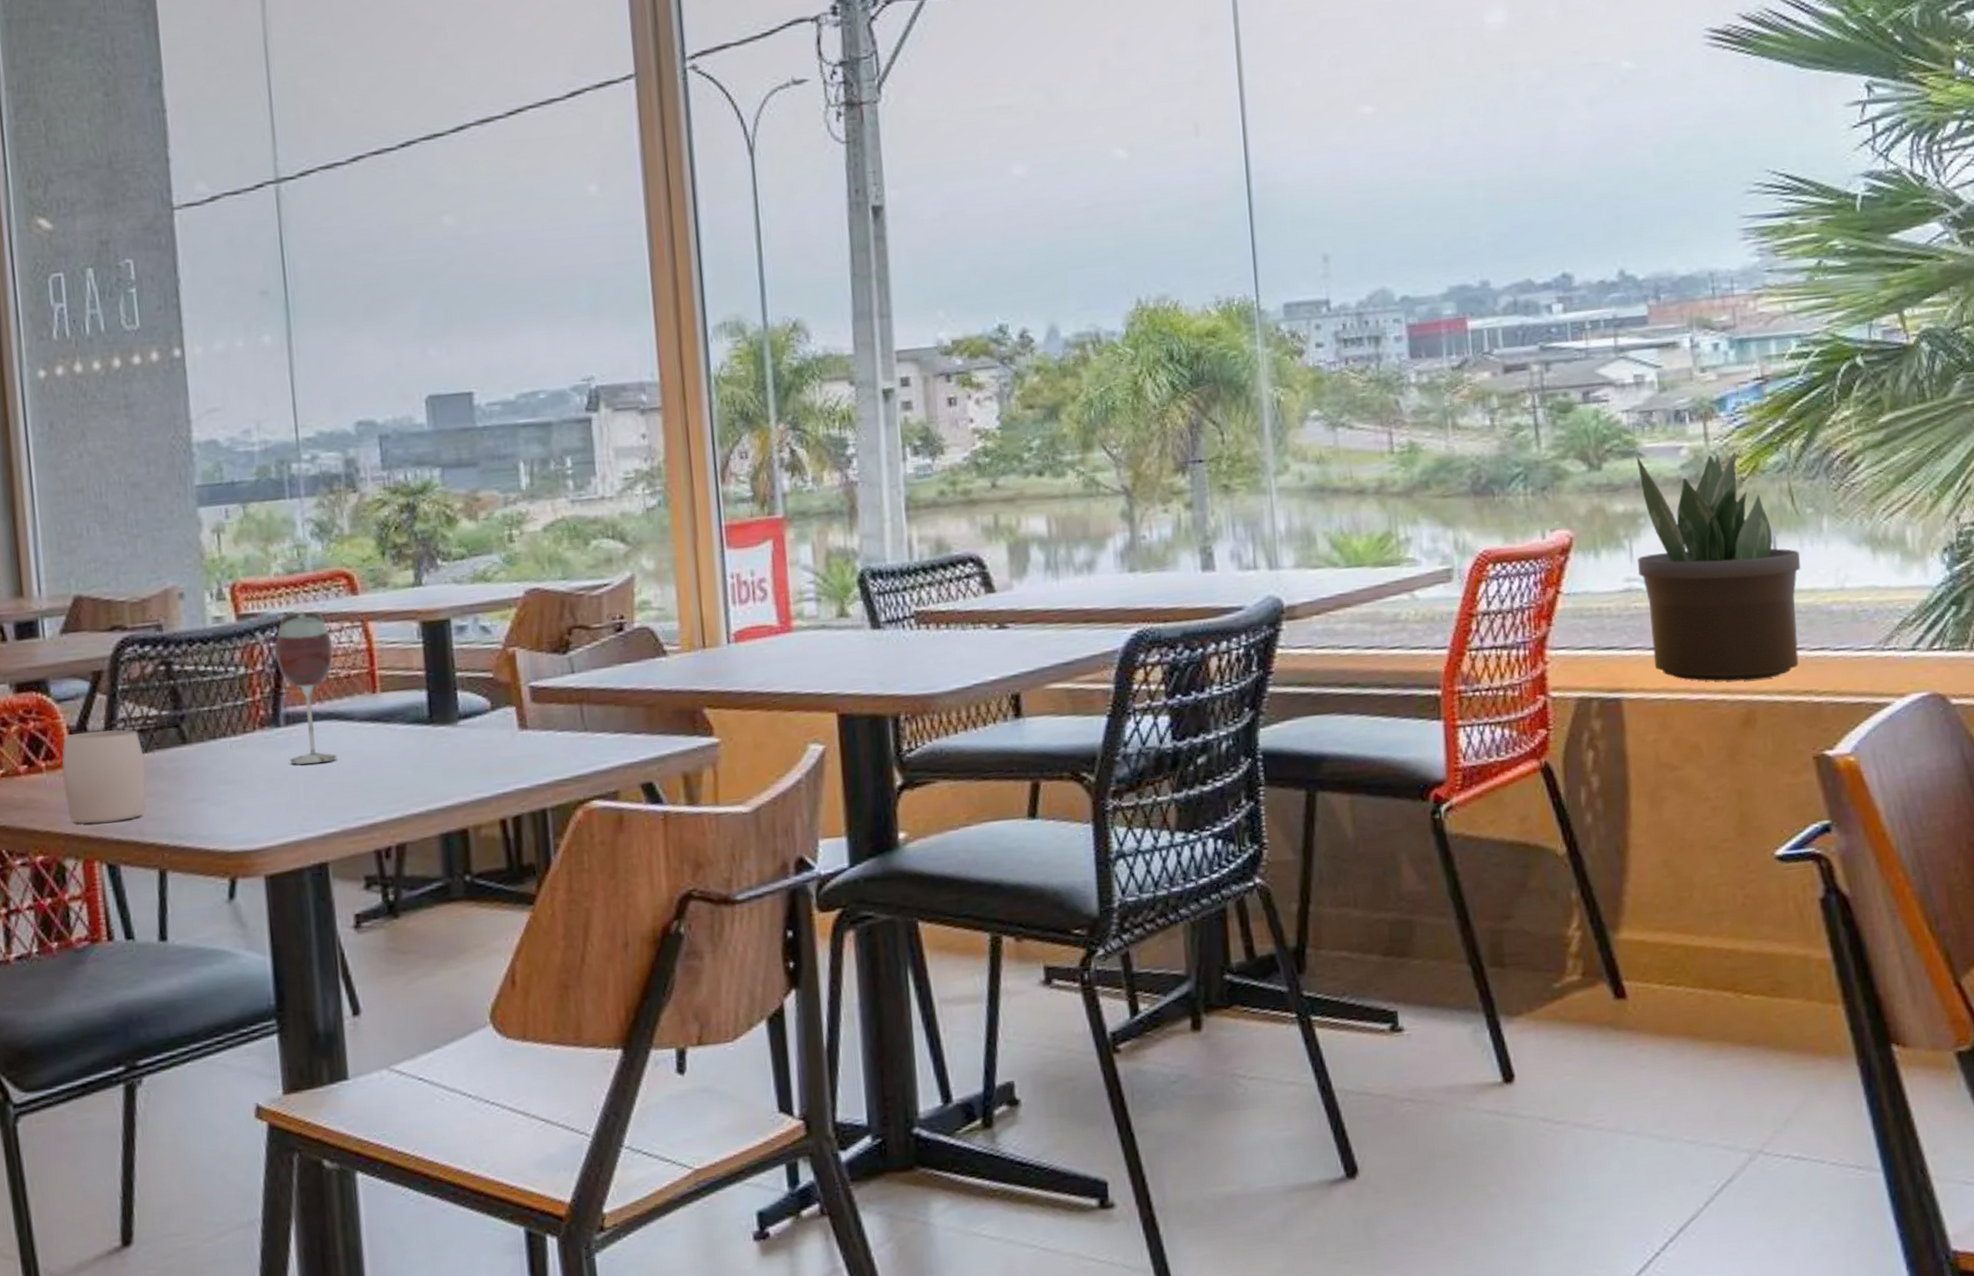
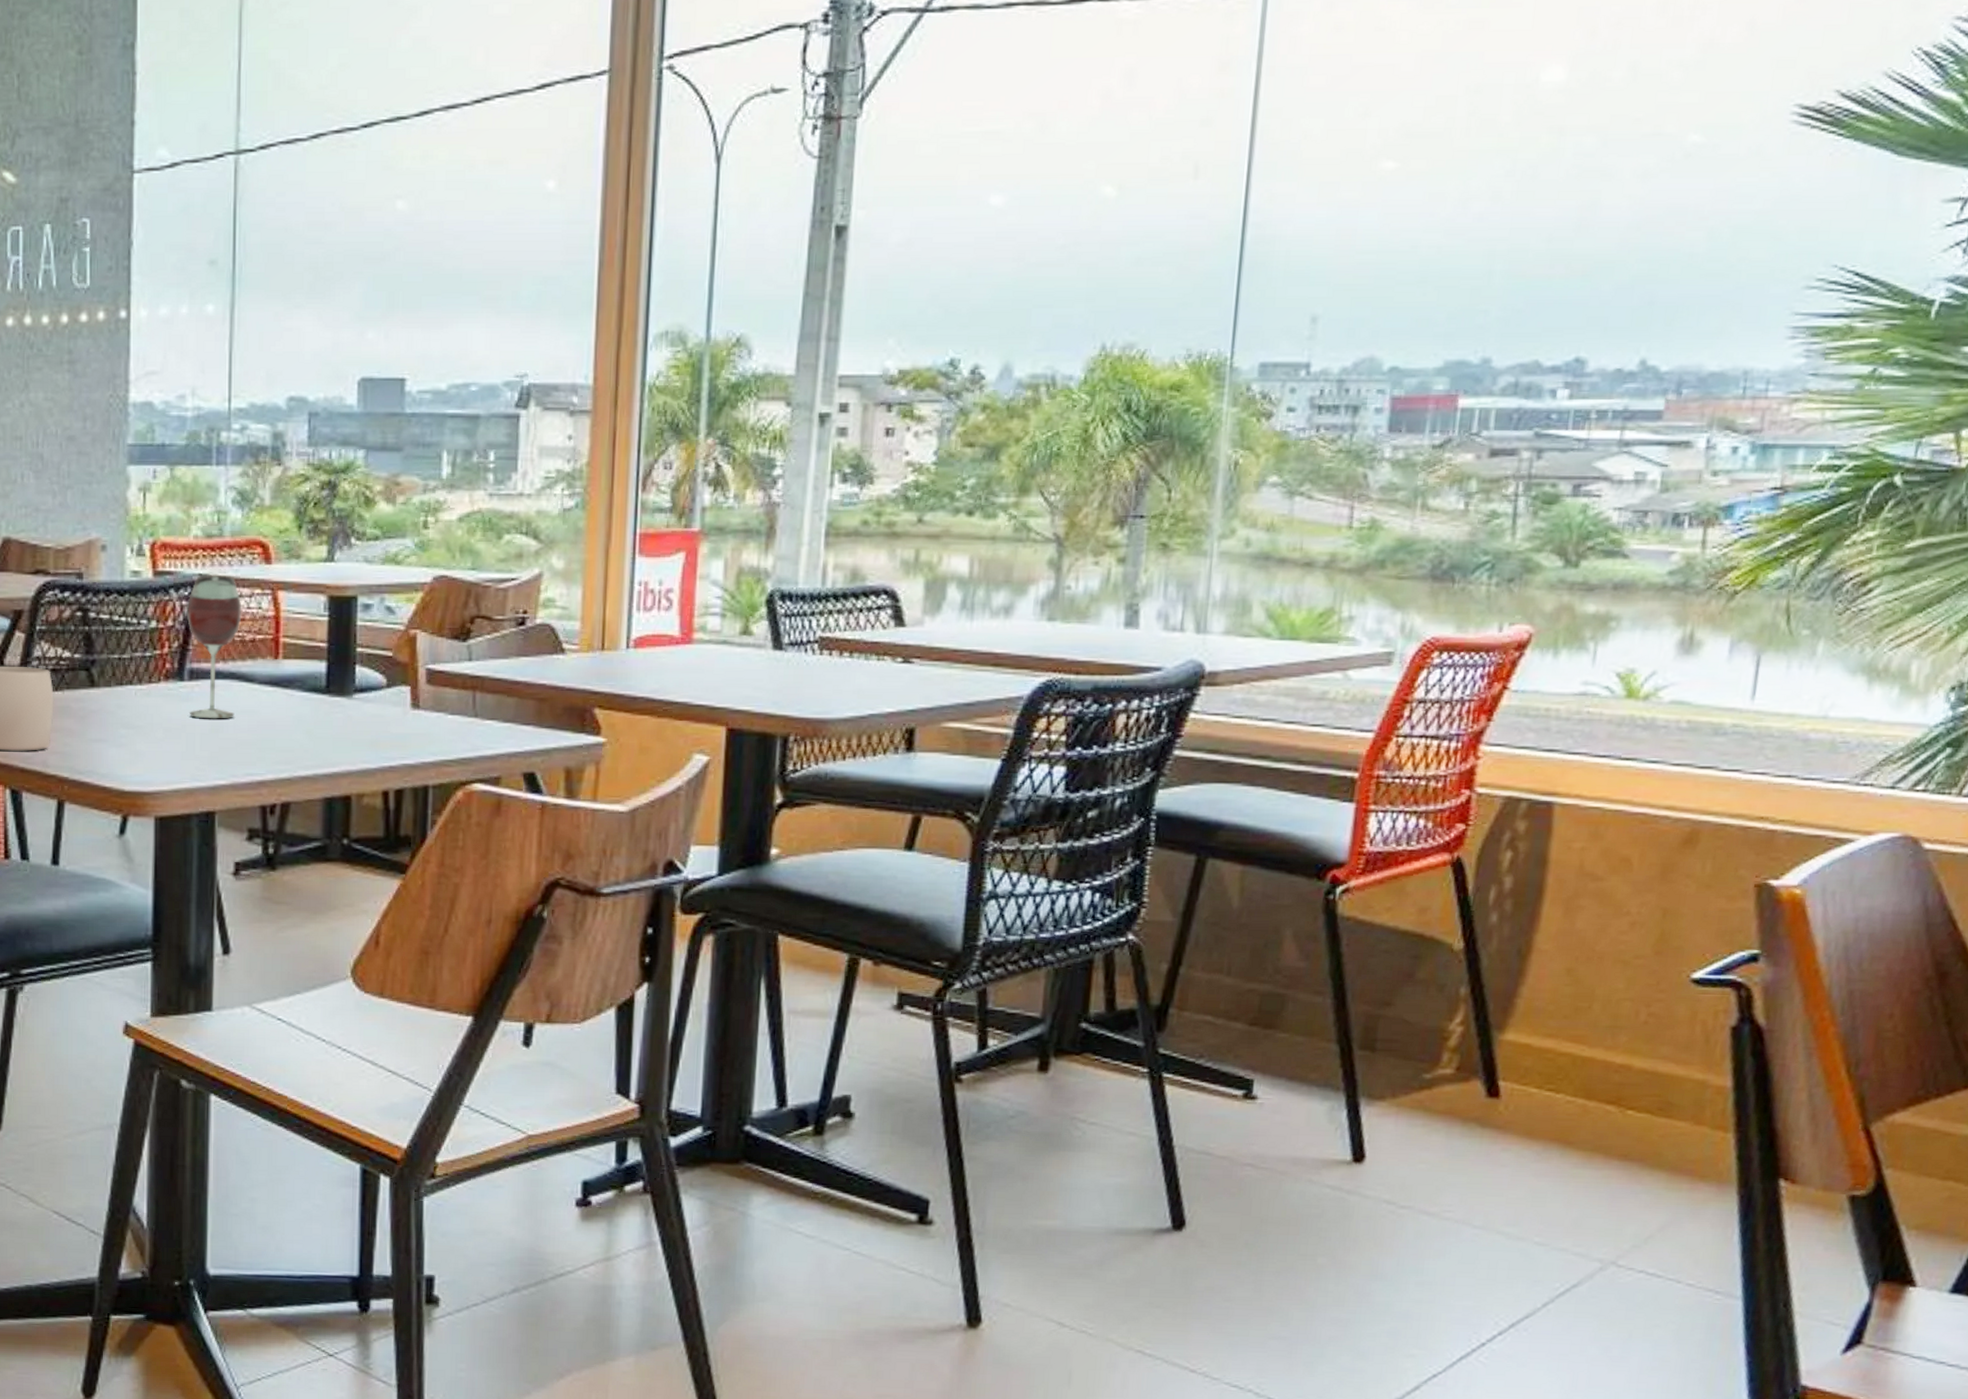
planter: present [1636,452,1801,681] -> none [1597,557,1785,799]

